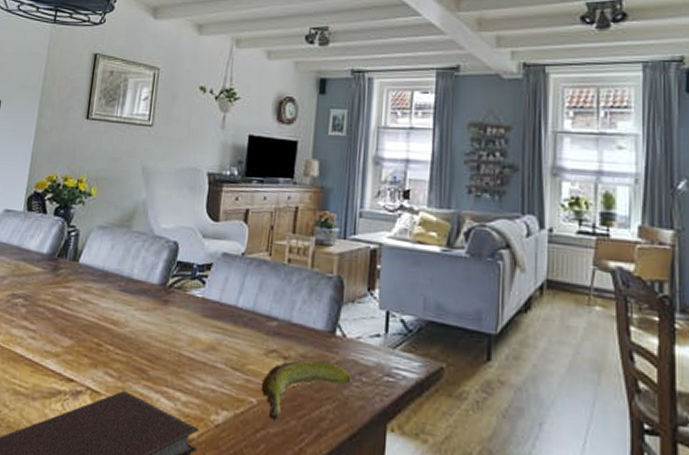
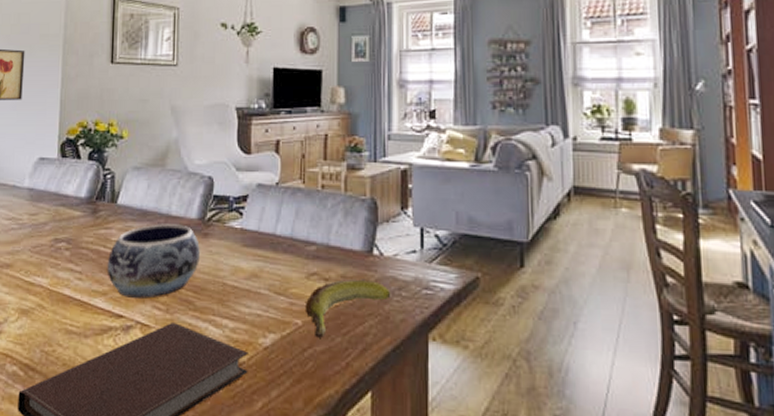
decorative bowl: none [61,286,159,364] -> present [107,224,200,299]

